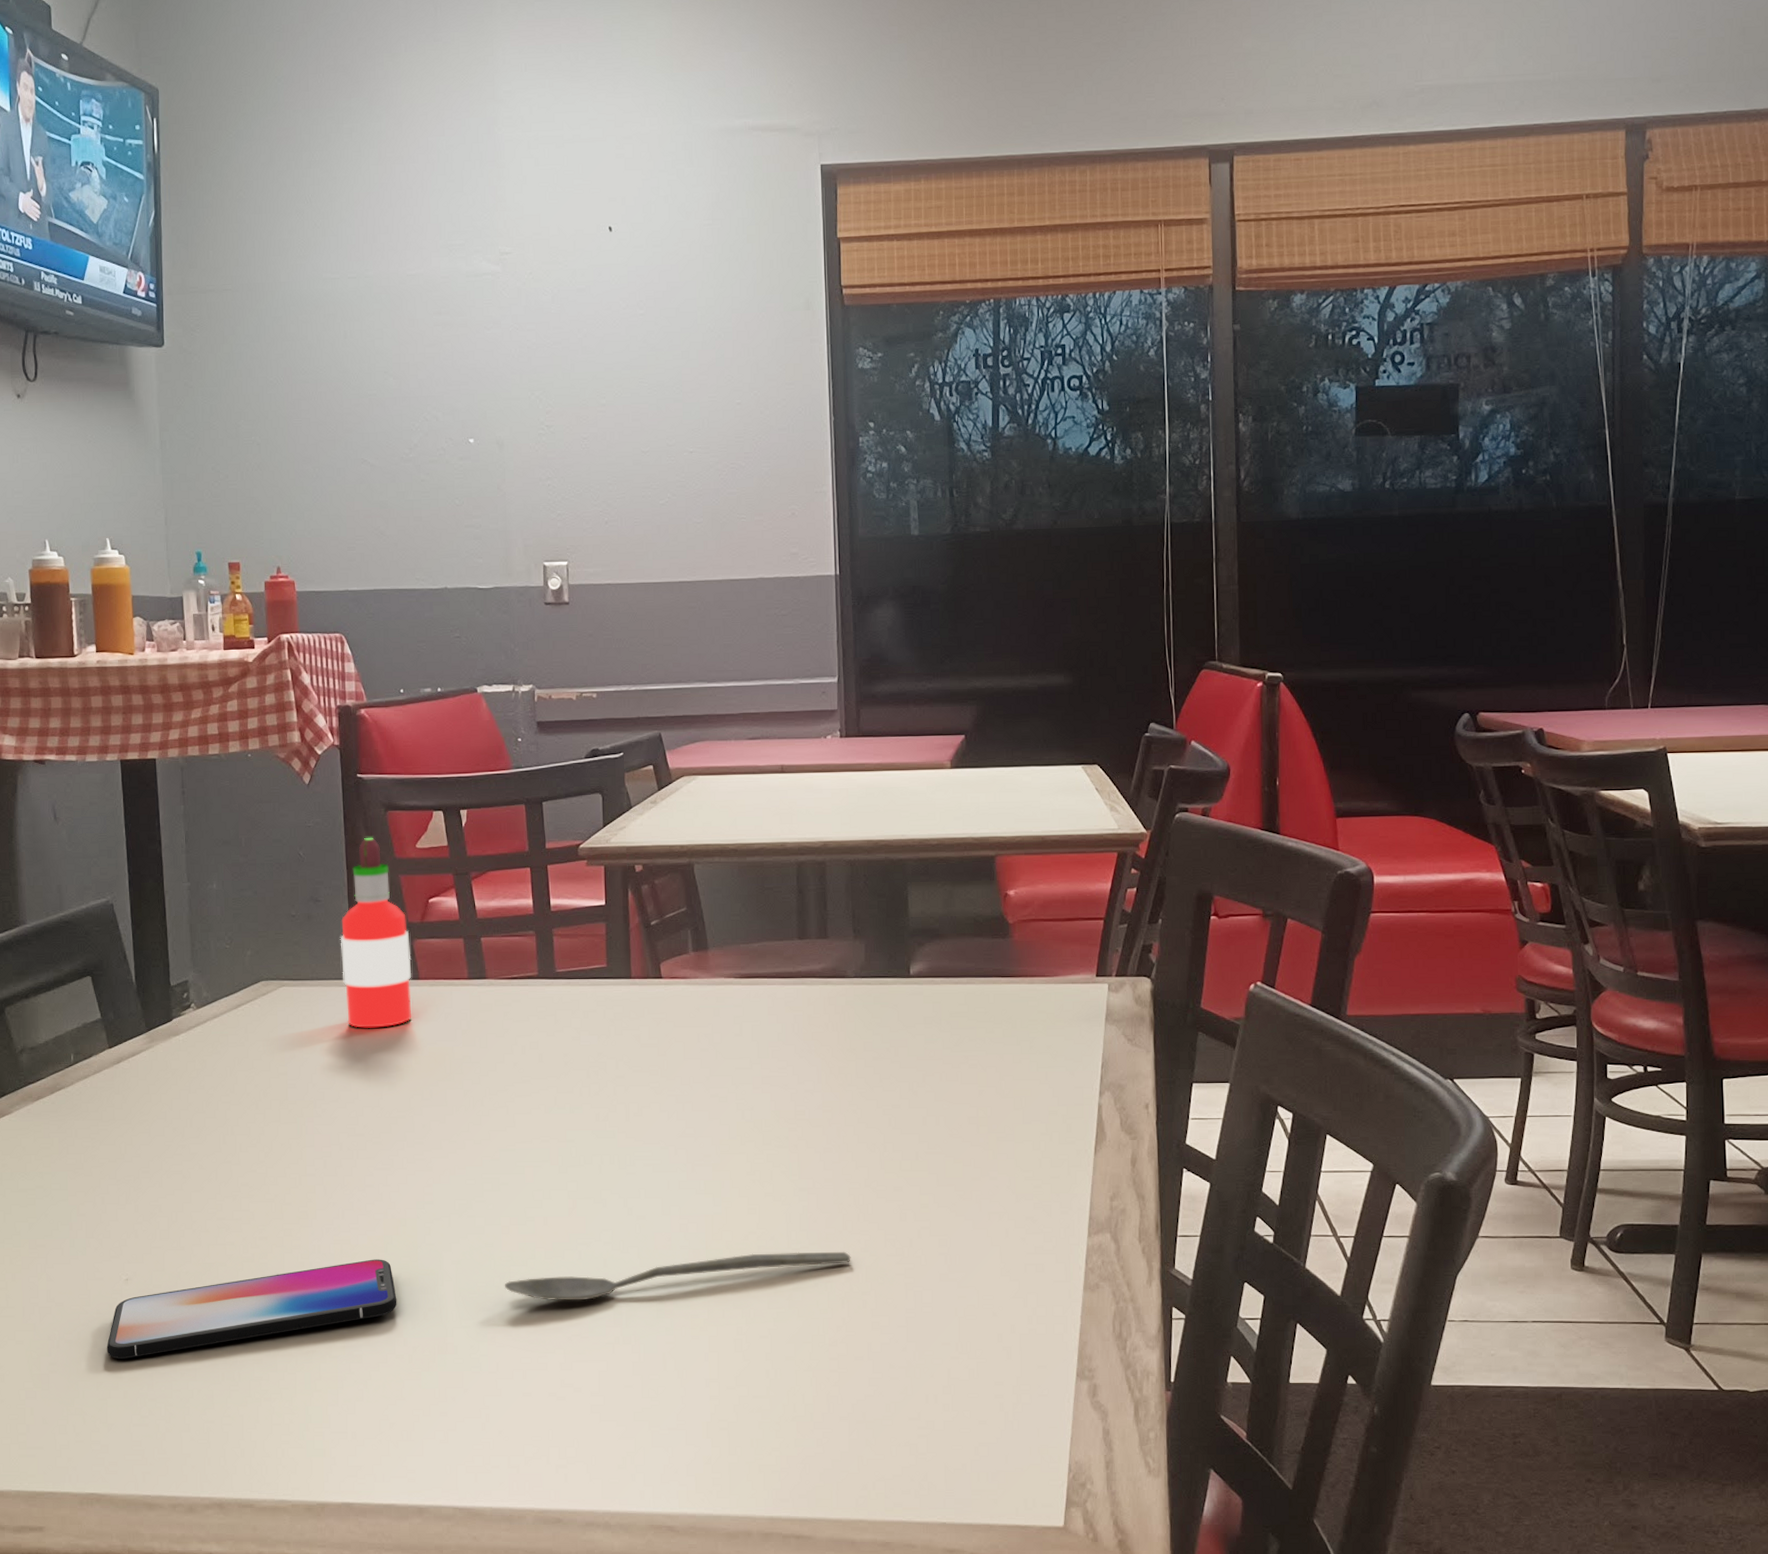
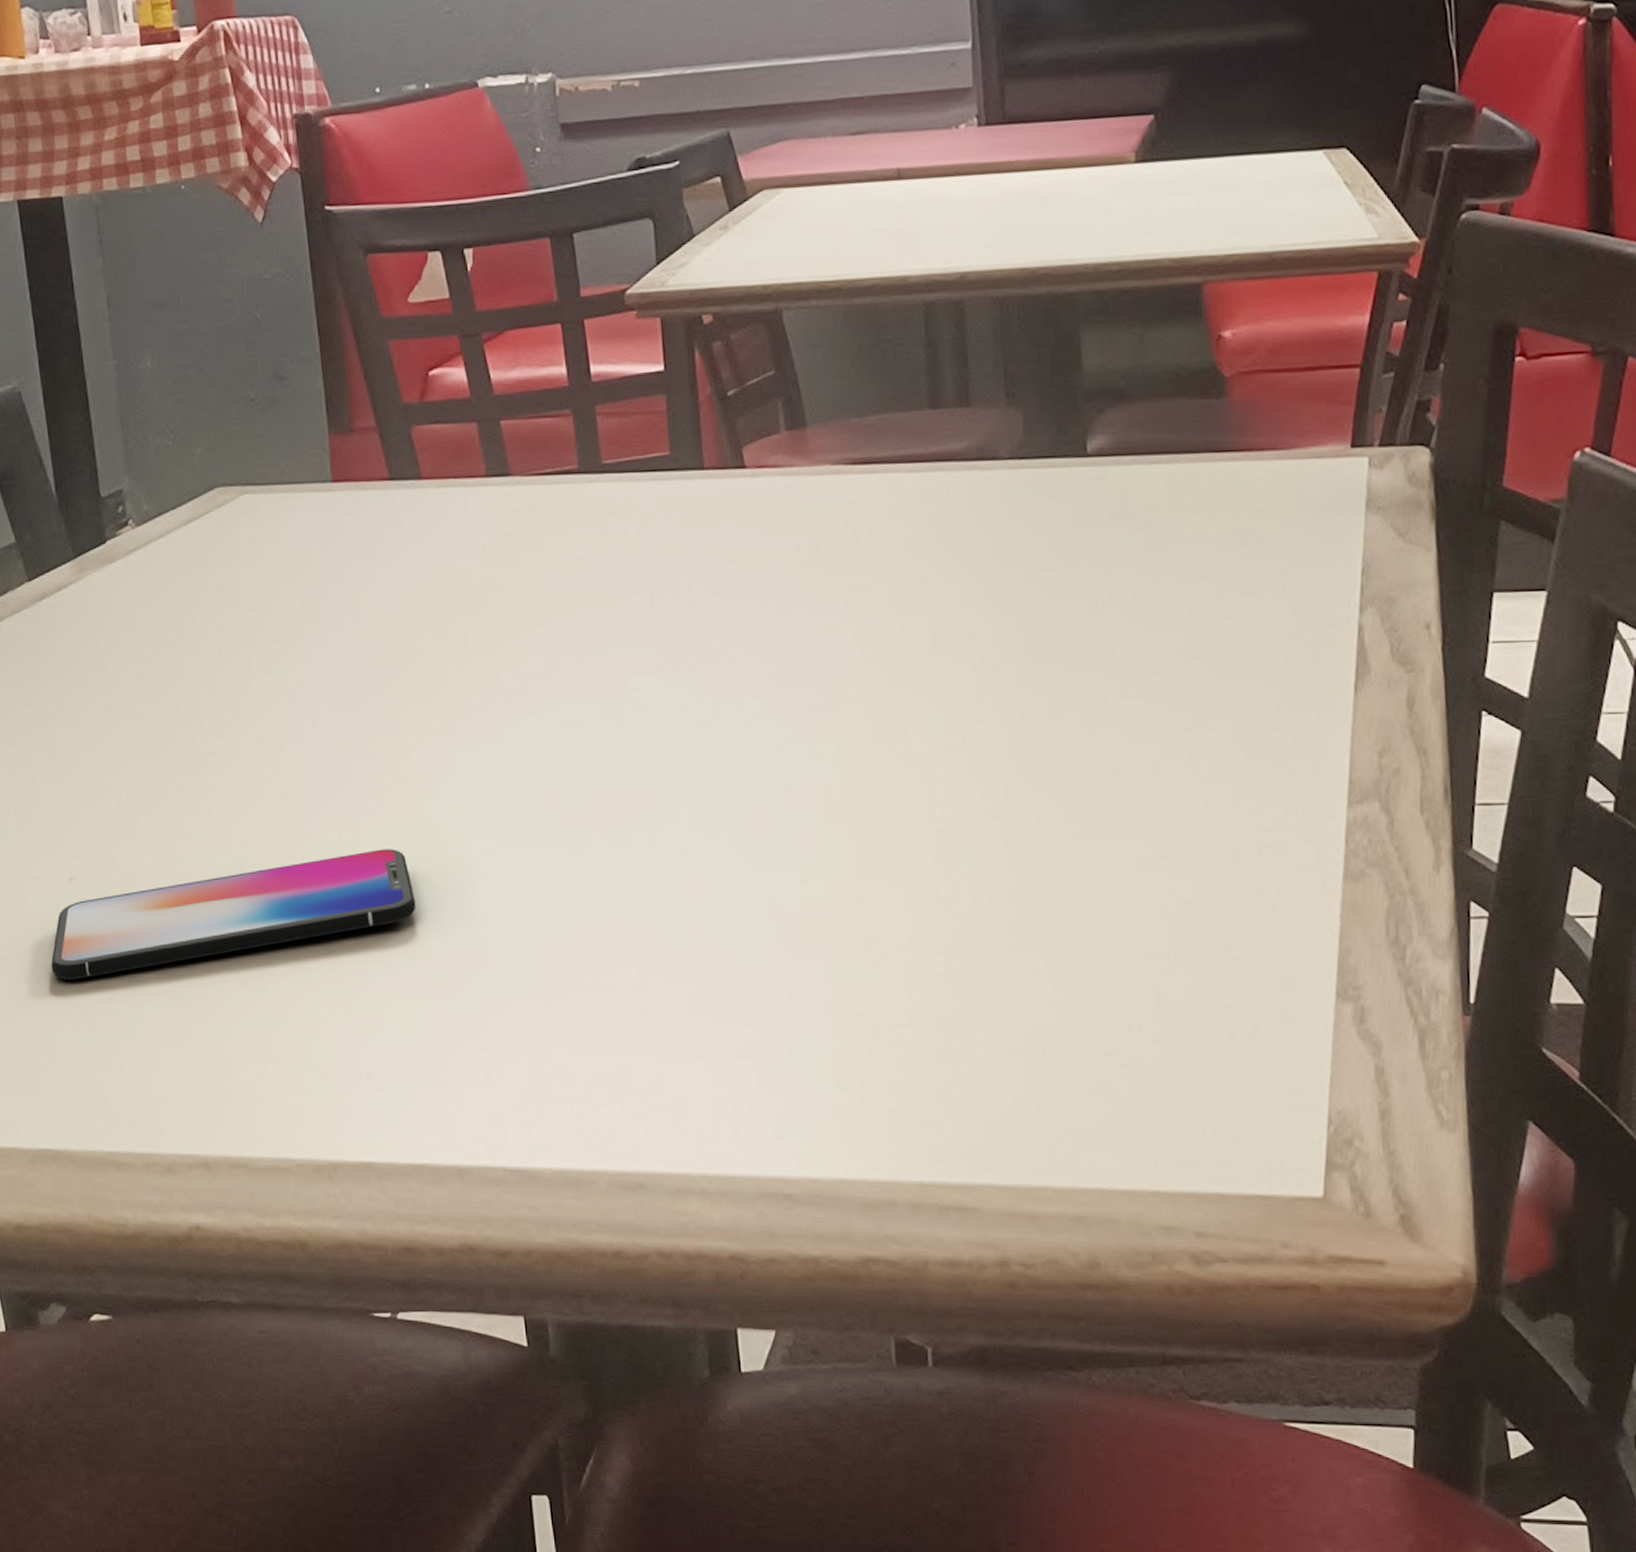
hot sauce: present [340,837,412,1028] -> none [314,290,415,546]
spoon: present [505,1251,851,1301] -> none [555,831,1018,901]

